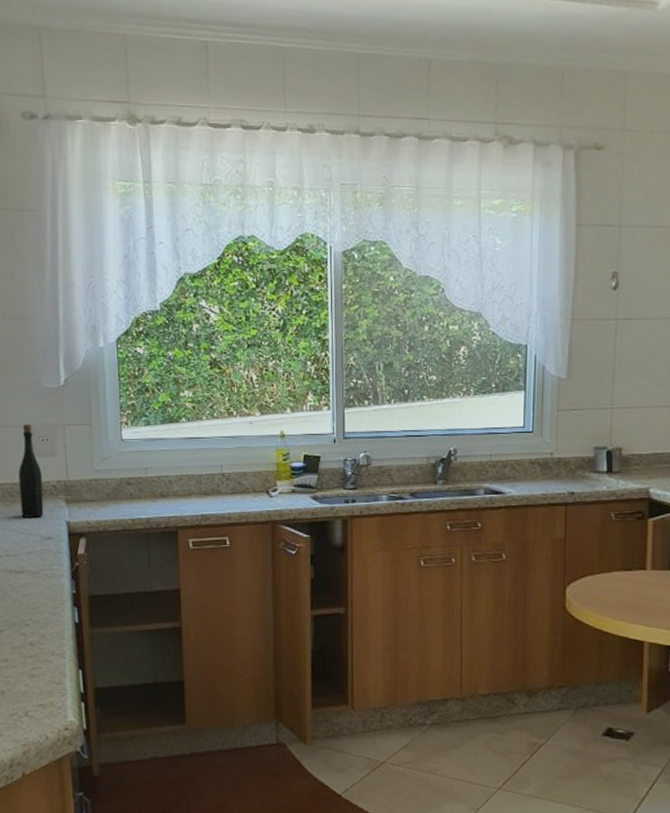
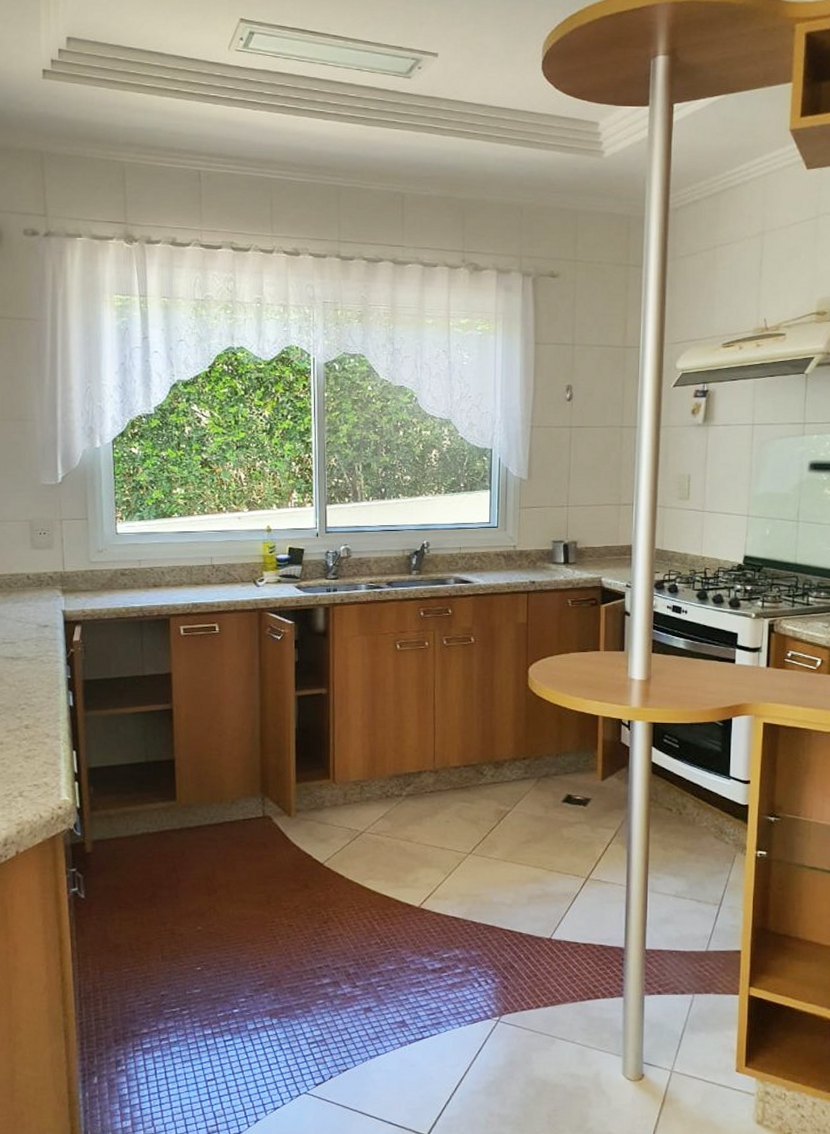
bottle: present [19,424,44,518] -> none [16,518,41,607]

